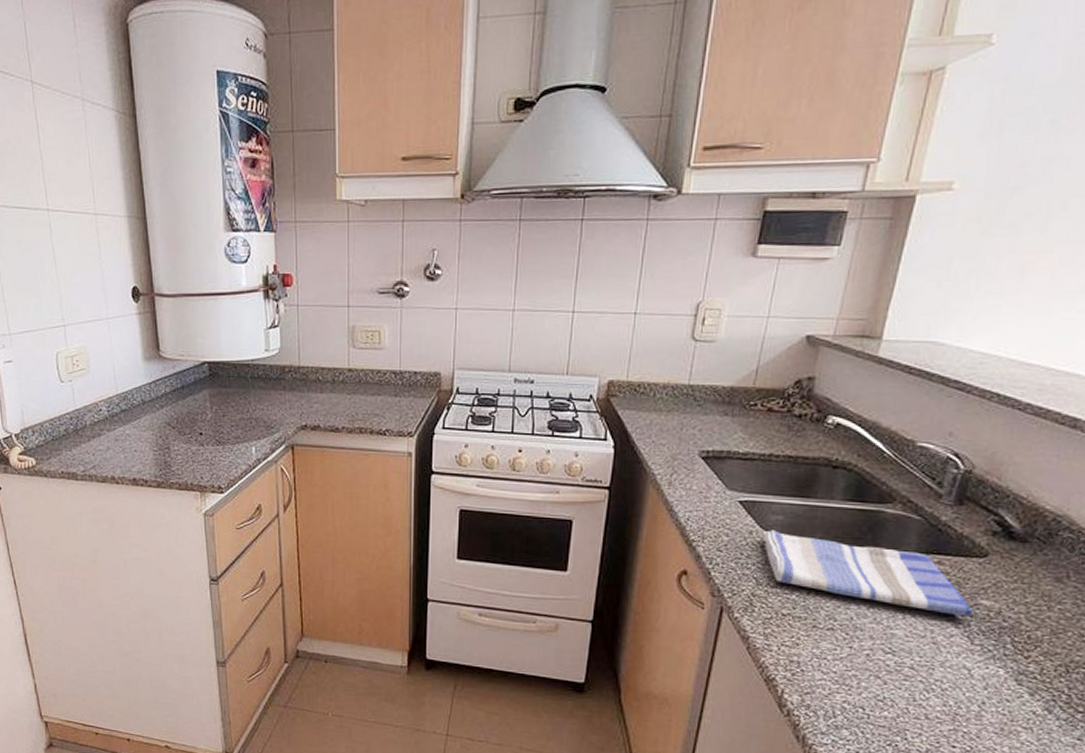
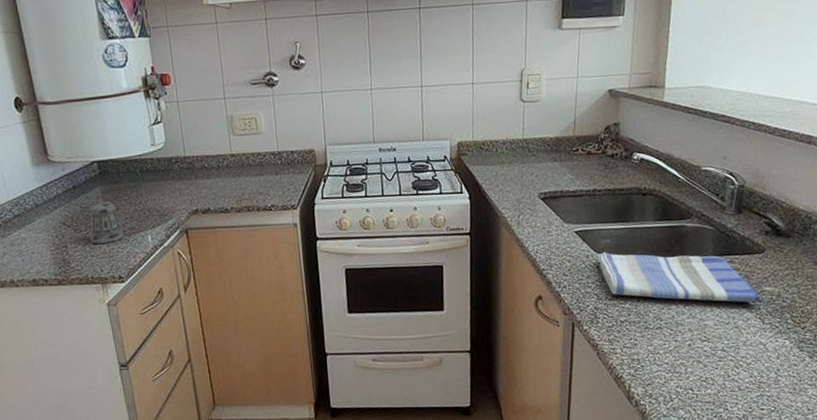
pepper shaker: none [185,406,228,450] -> present [79,201,124,244]

